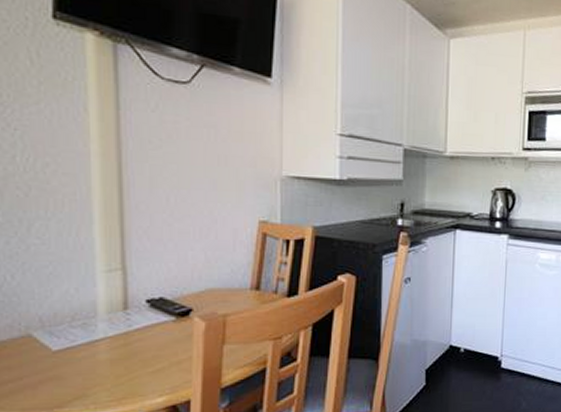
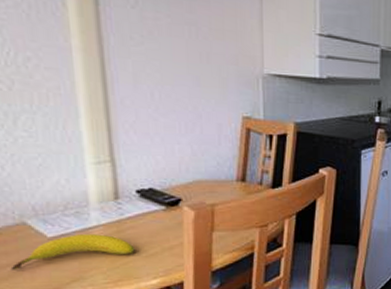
fruit: none [12,347,141,387] -> present [10,234,135,270]

